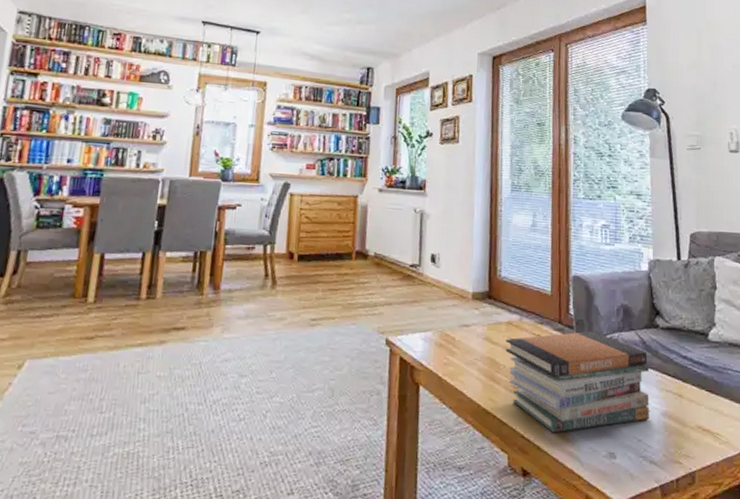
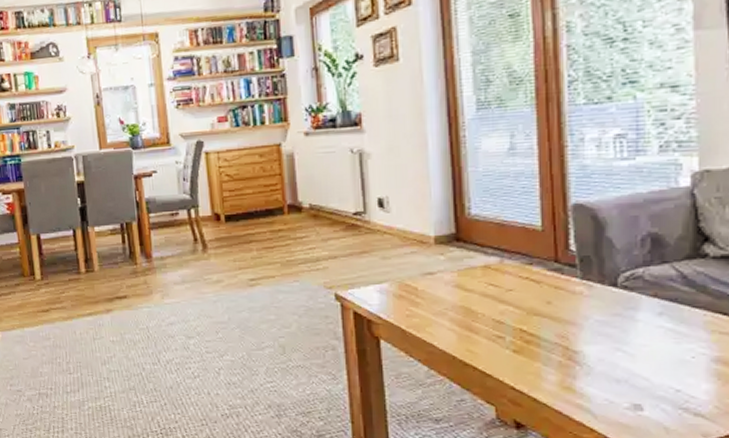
book stack: present [505,331,650,433] -> none [483,268,694,384]

